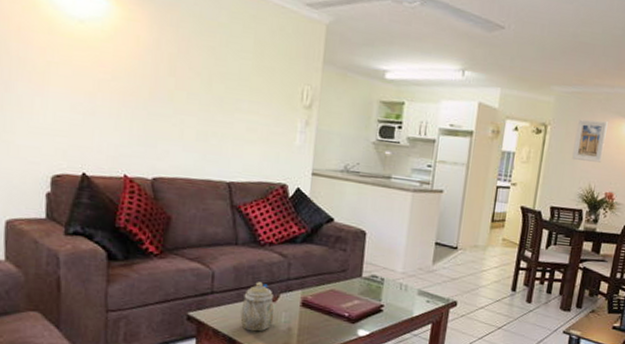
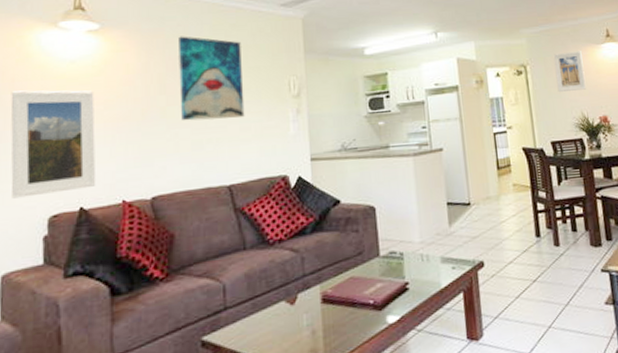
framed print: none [16,40,102,156] -> present [10,90,96,199]
wall art: none [189,16,259,118] -> present [179,36,245,121]
teapot: present [240,282,274,332] -> none [258,285,295,345]

